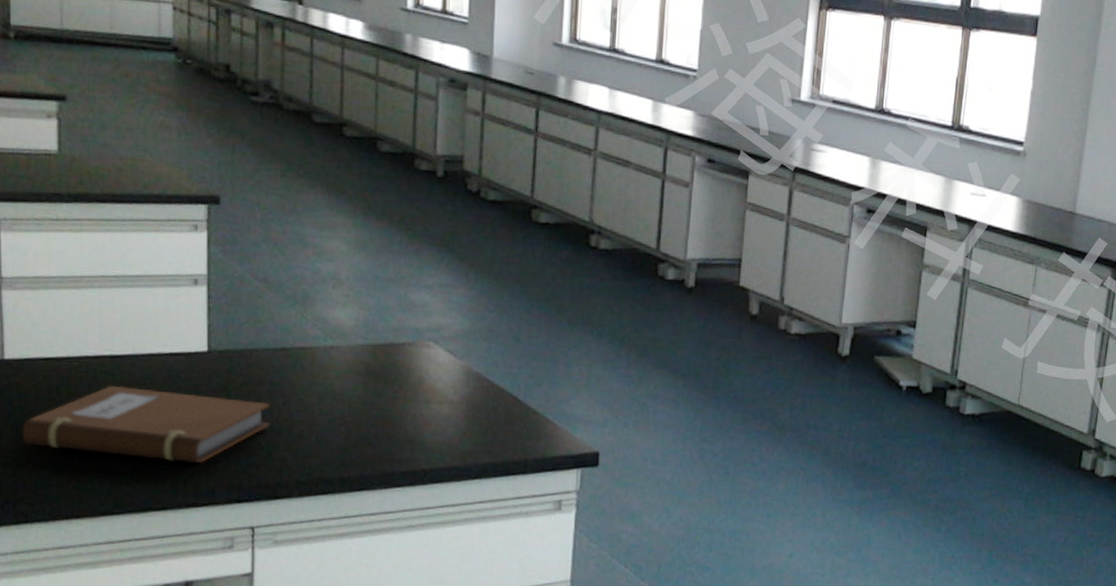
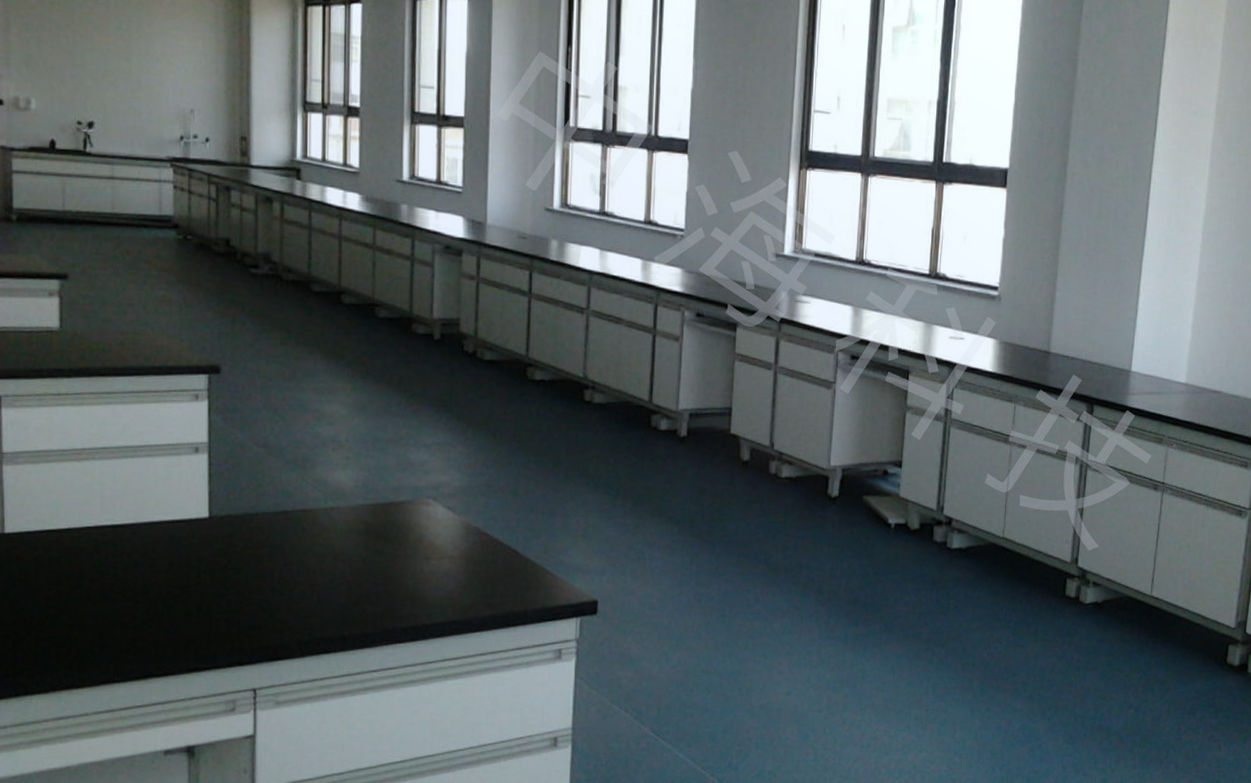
notebook: present [22,385,270,464] -> none [22,554,271,629]

